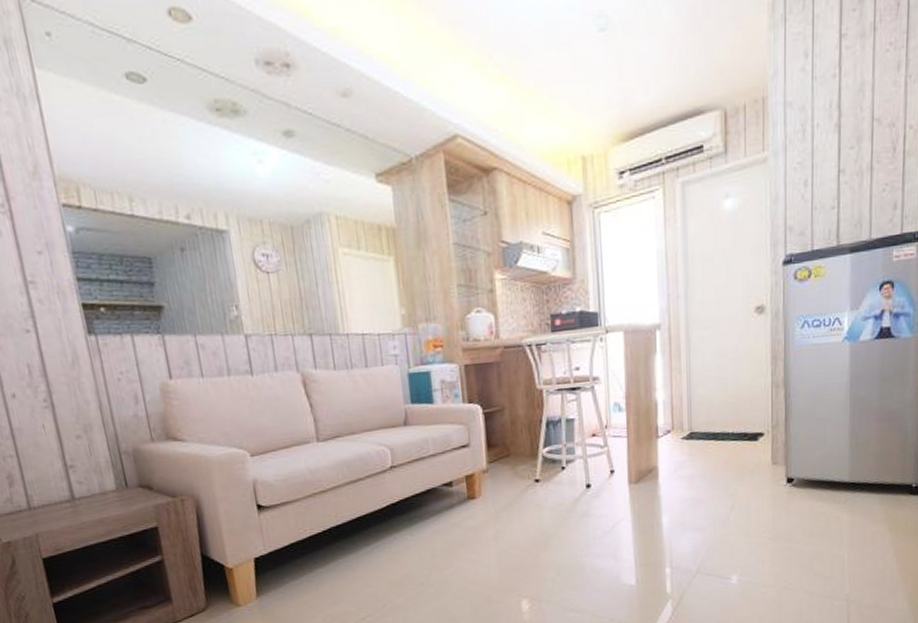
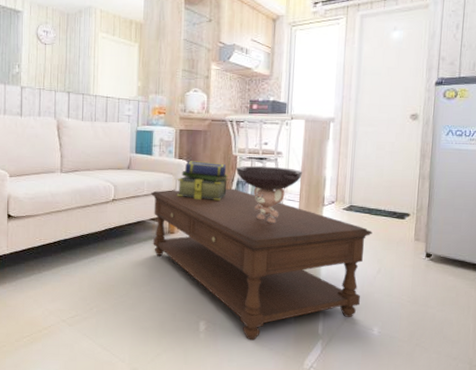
coffee table: none [437,431,720,614] -> present [150,188,372,341]
stack of books: none [469,401,535,452] -> present [176,161,229,201]
decorative bowl: none [543,396,627,468] -> present [236,165,302,223]

